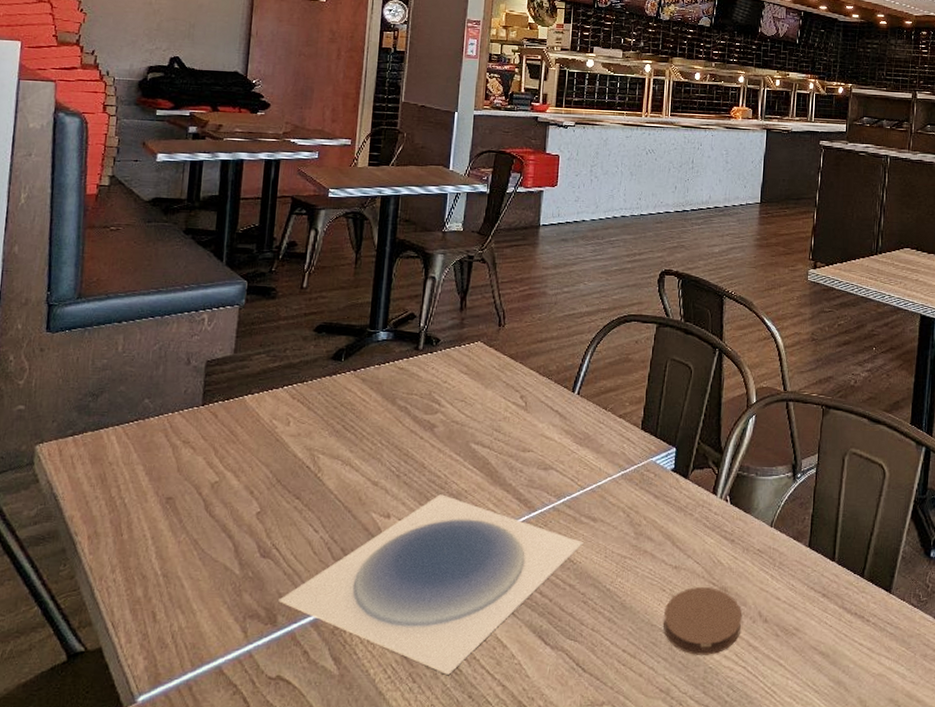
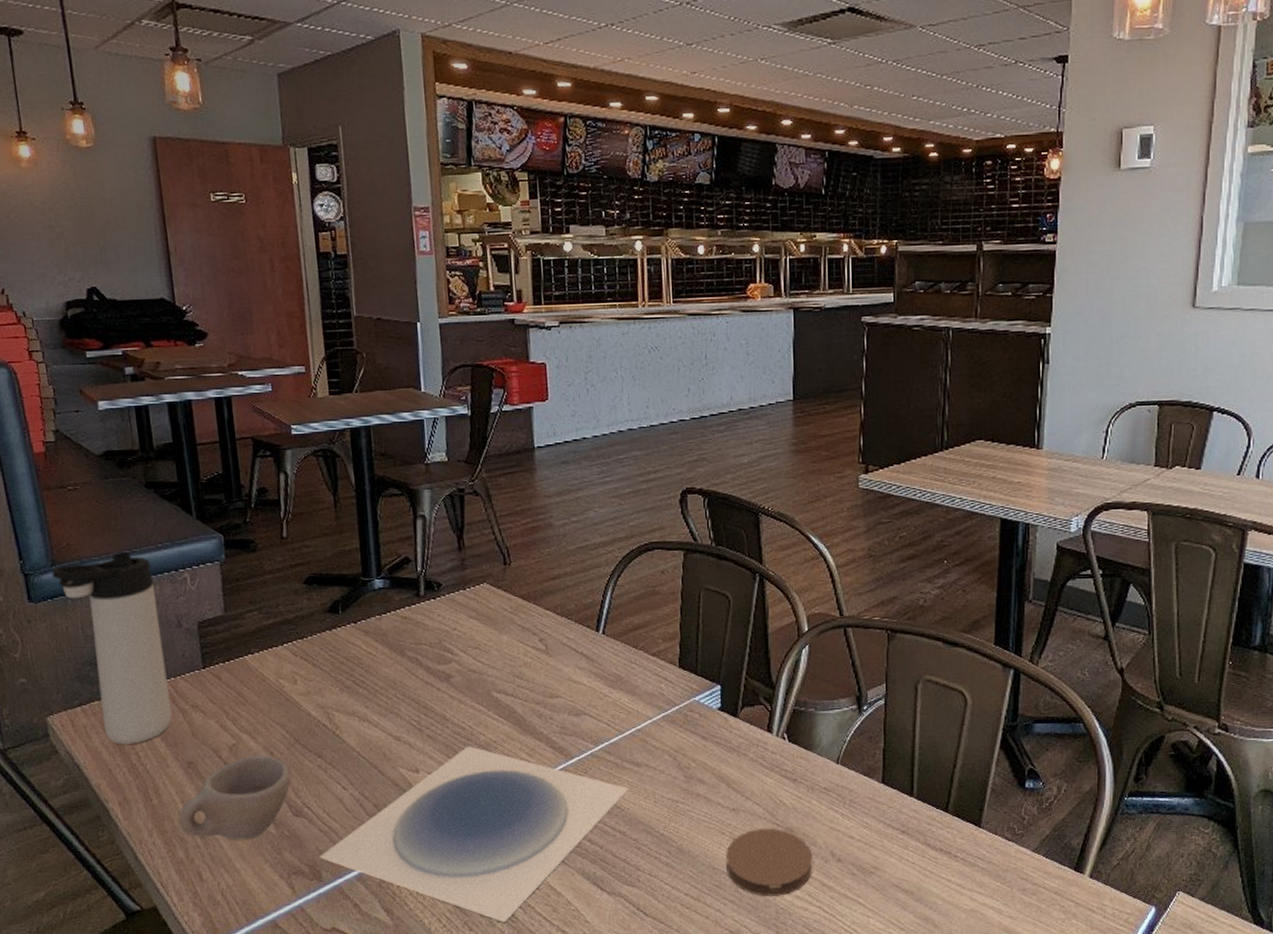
thermos bottle: none [75,290,174,477] -> present [51,551,172,744]
cup: none [144,493,266,580] -> present [178,755,291,840]

